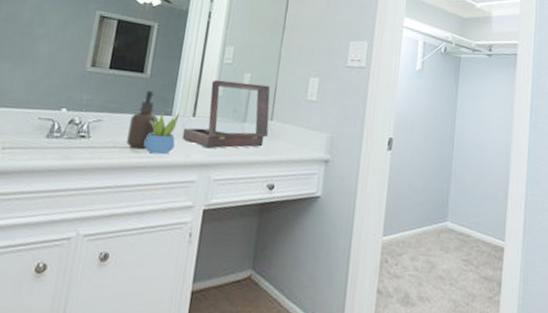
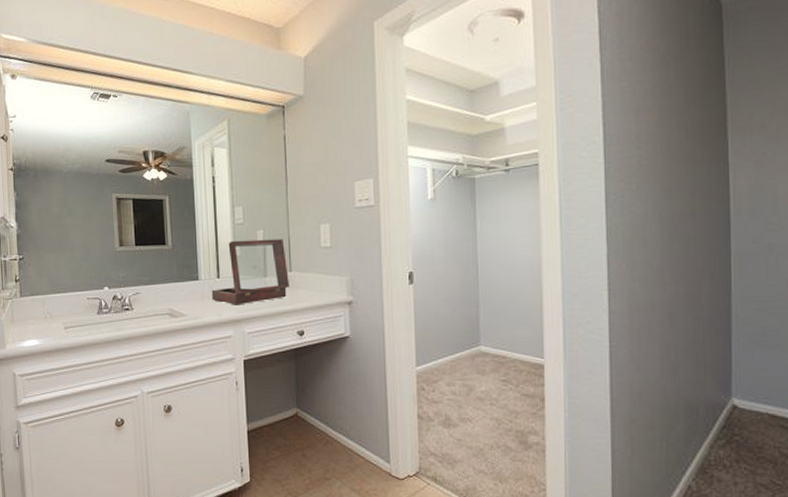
soap dispenser: present [127,90,158,149] -> none [164,259,188,313]
succulent plant: present [143,111,180,155] -> none [180,277,207,317]

